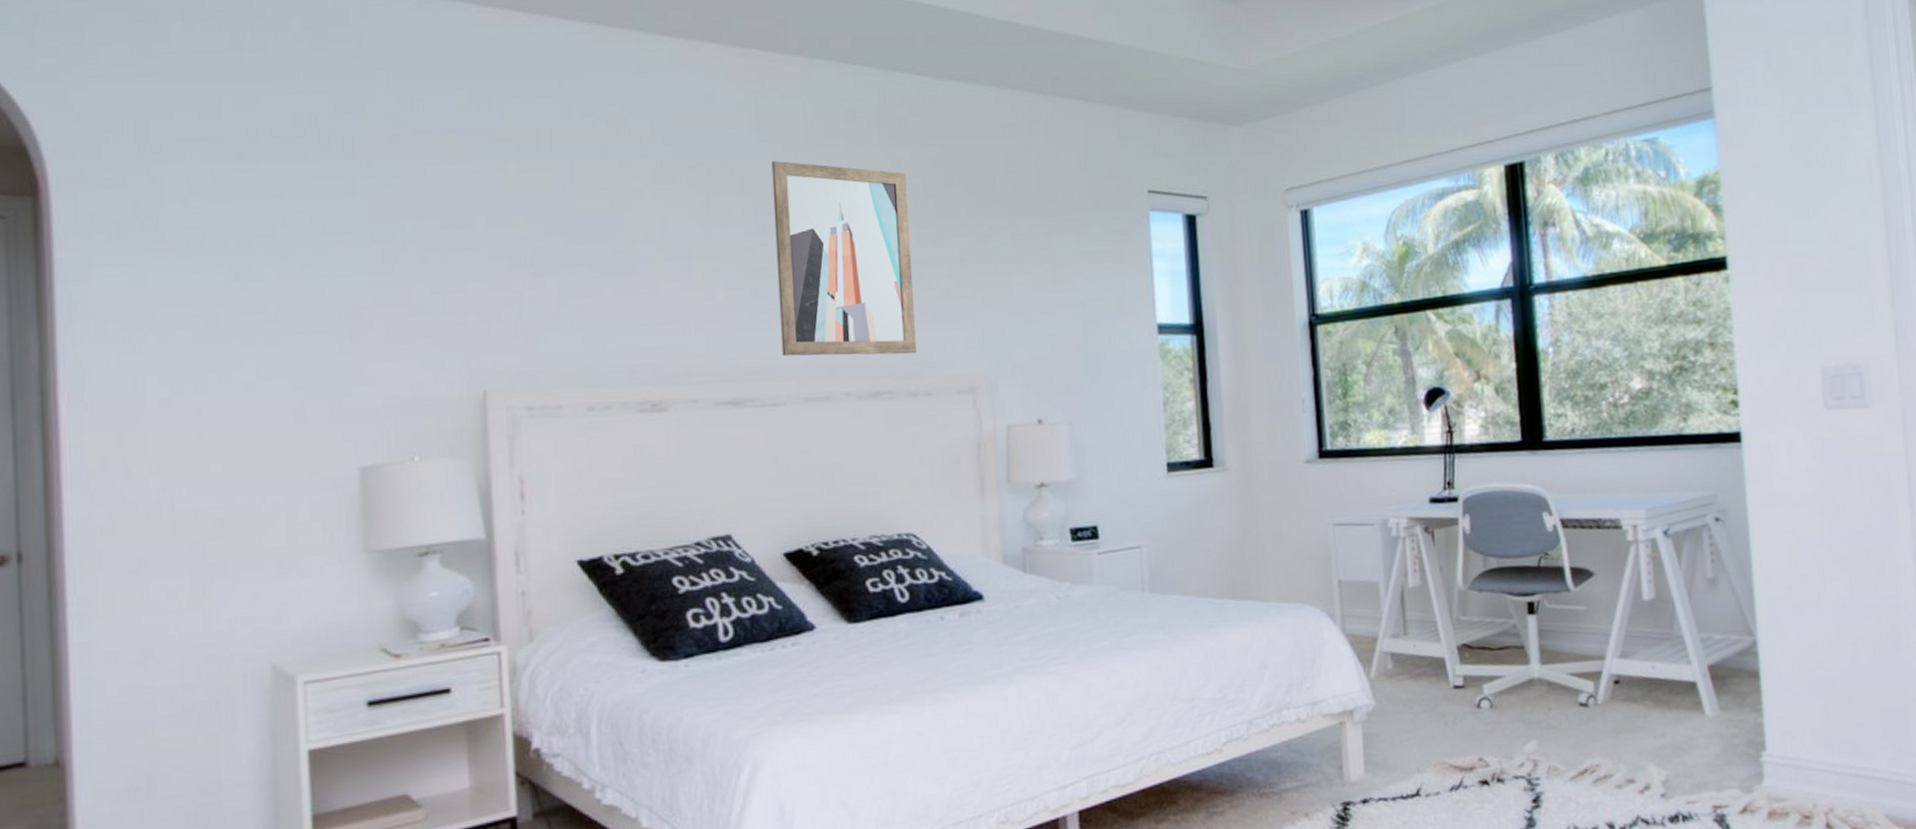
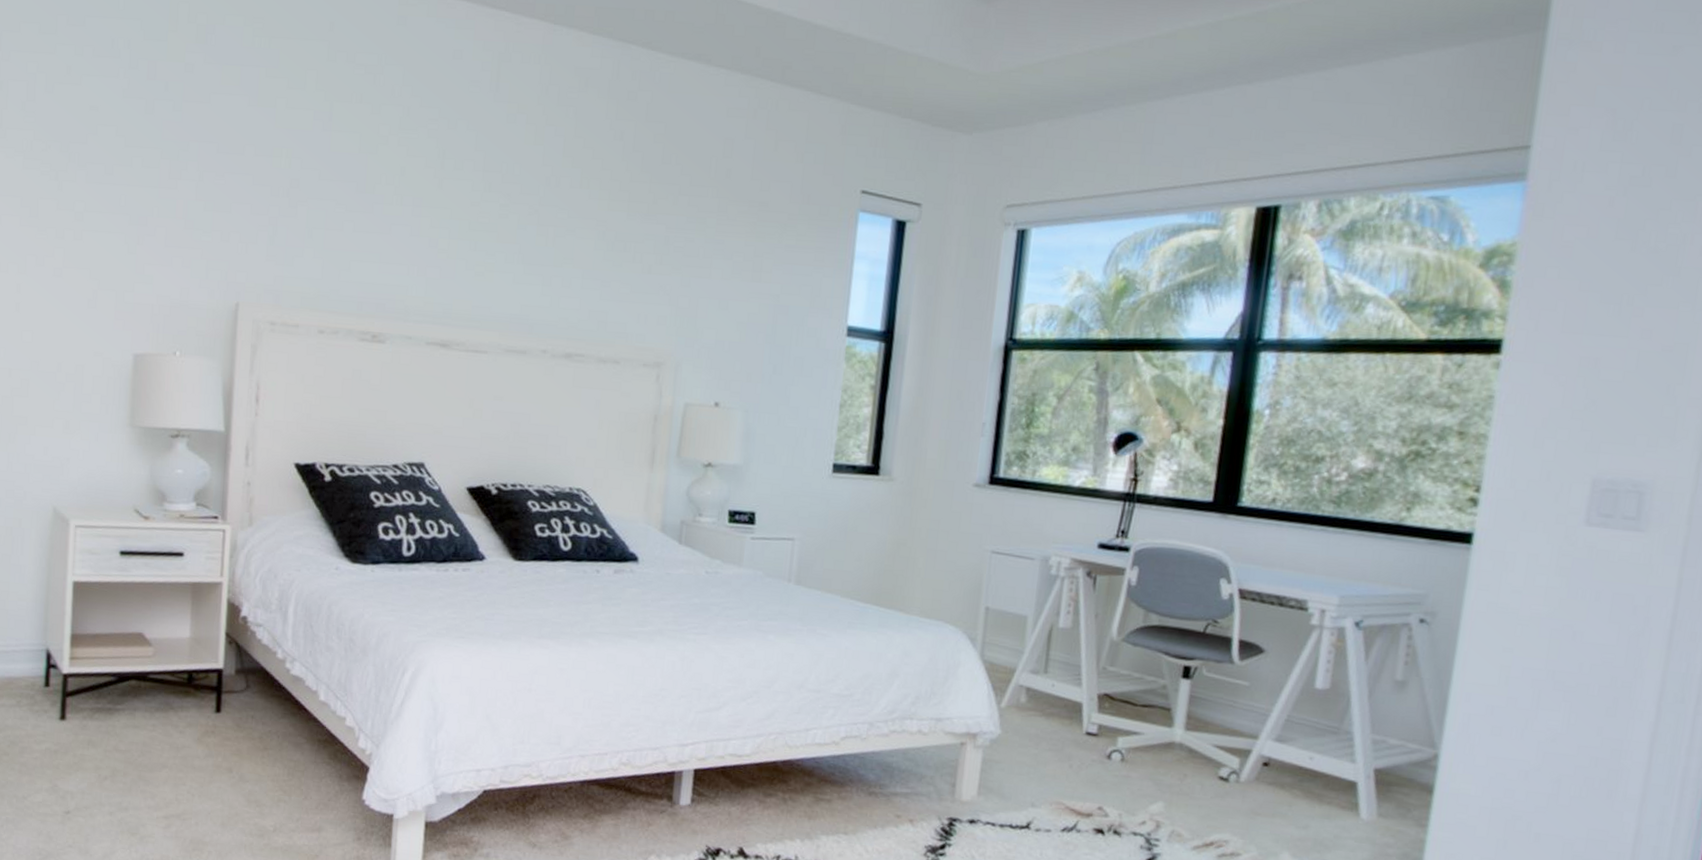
wall art: present [771,161,917,357] -> none [490,122,628,323]

